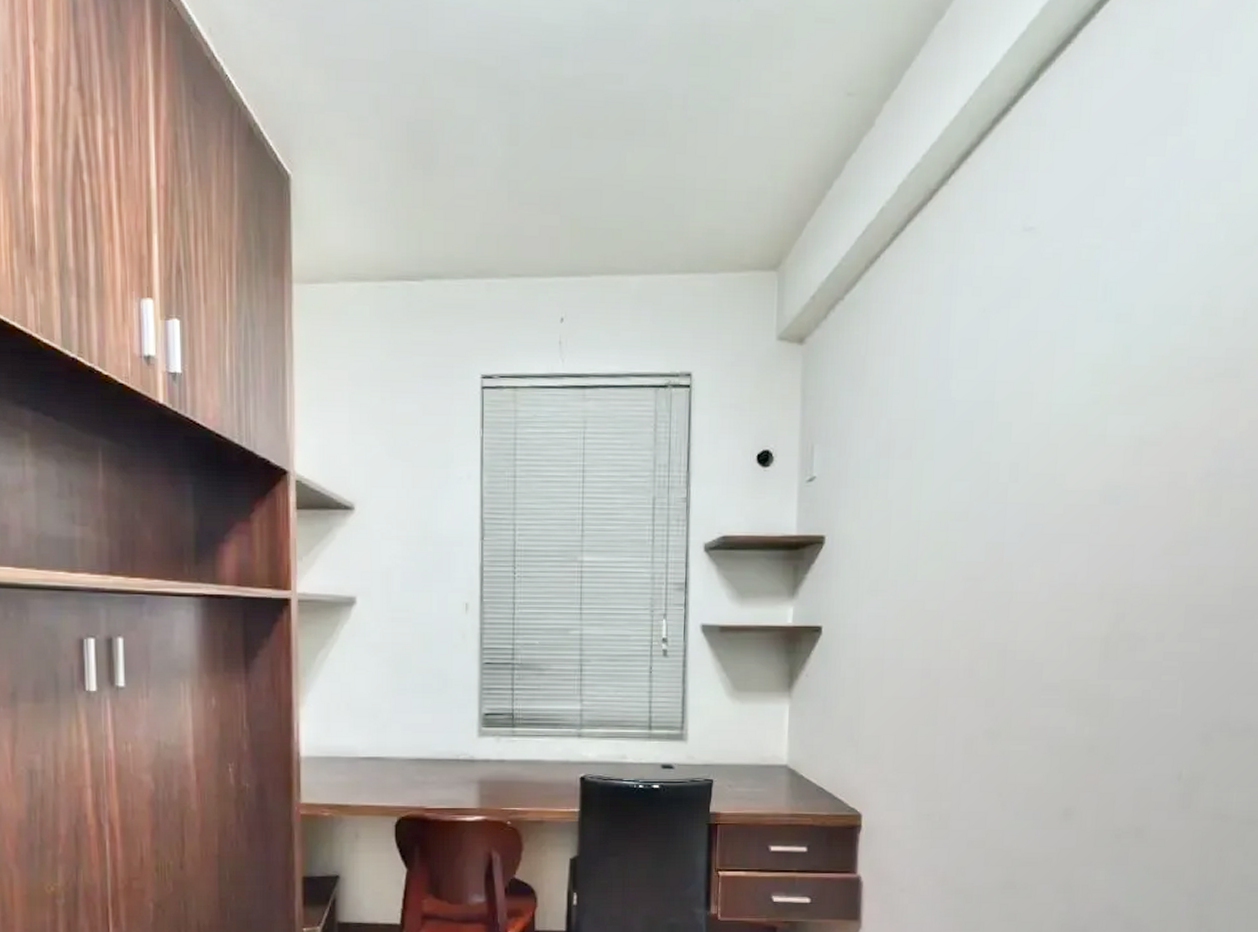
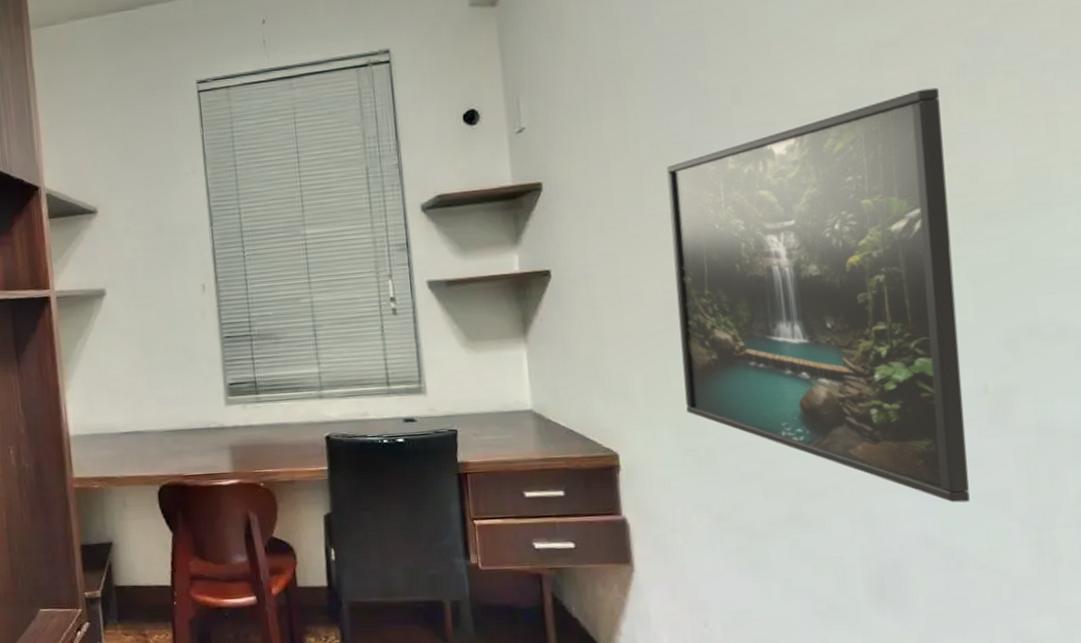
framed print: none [928,490,1185,877] -> present [666,87,970,503]

